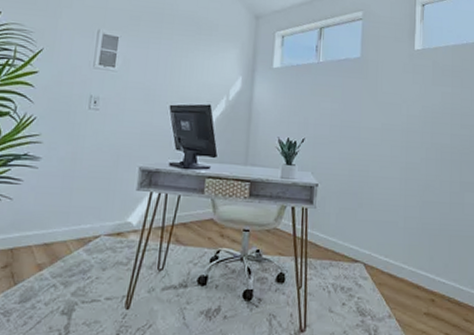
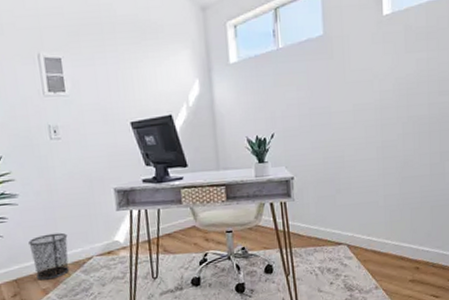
waste bin: none [35,203,80,254] -> present [28,232,70,281]

